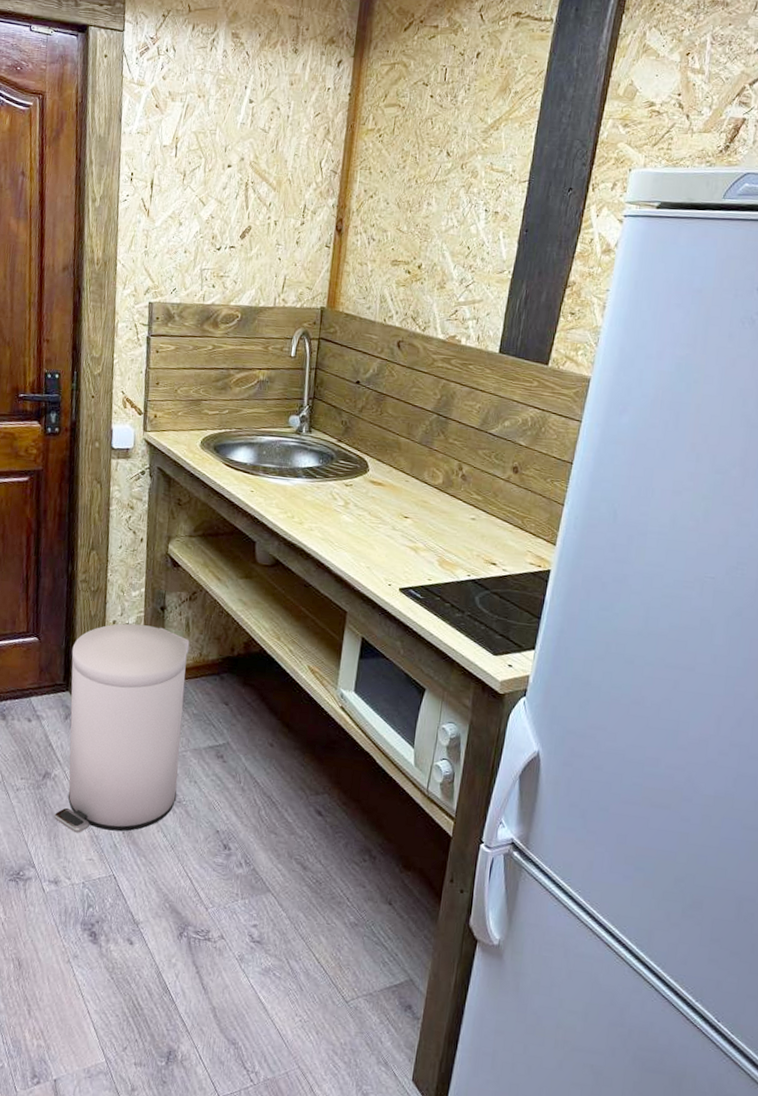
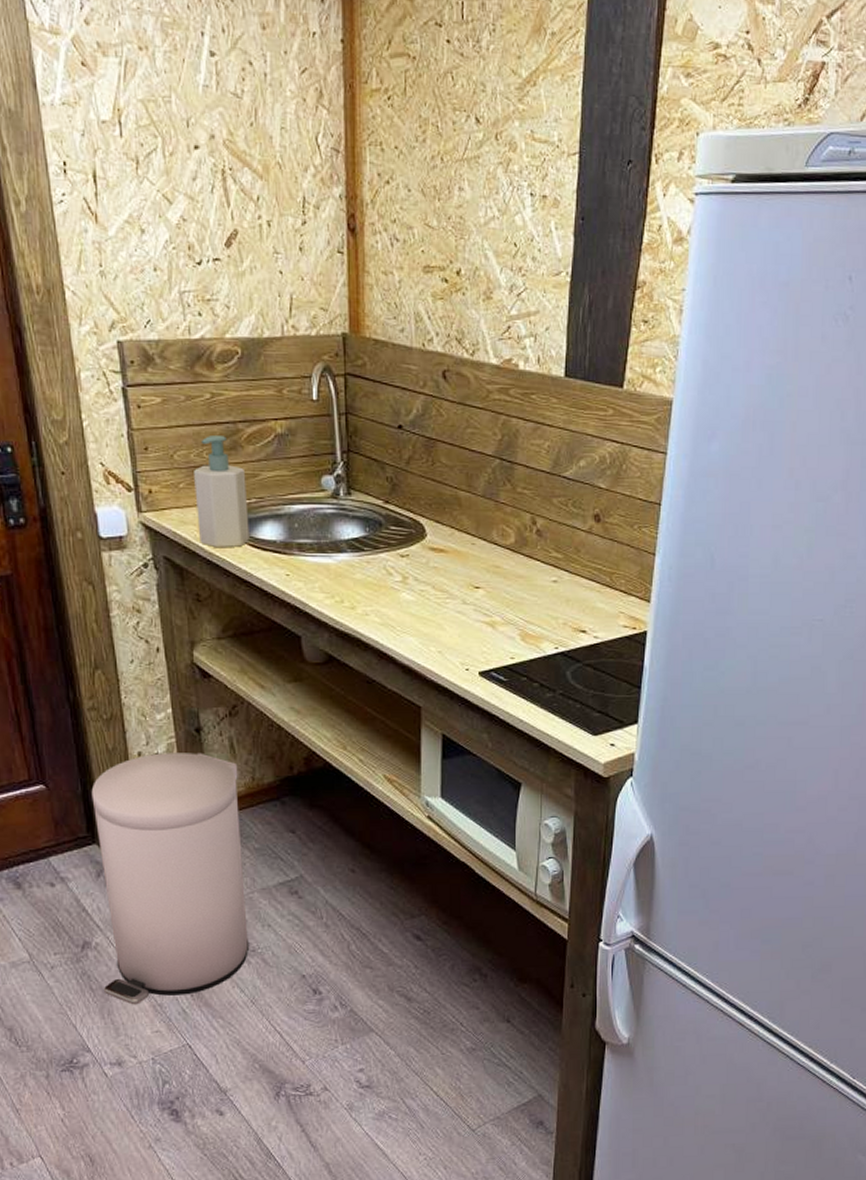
soap bottle: none [187,377,231,466] -> present [194,436,250,548]

